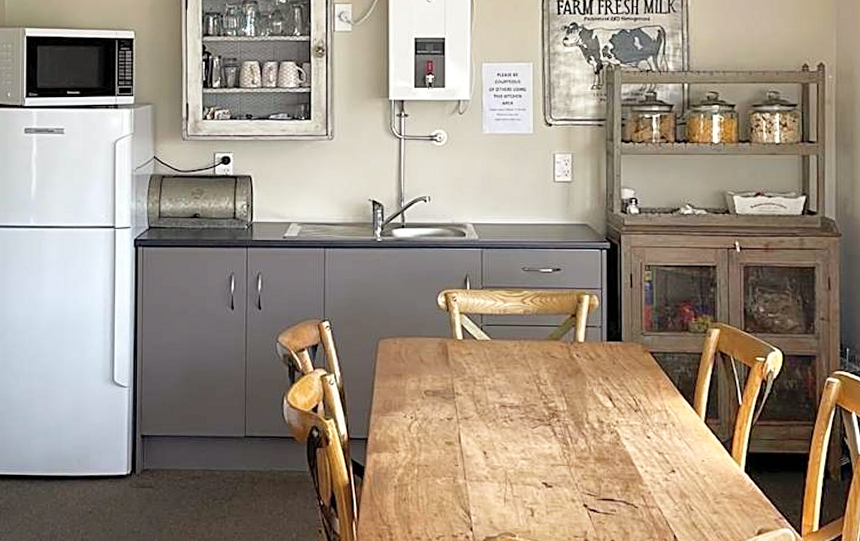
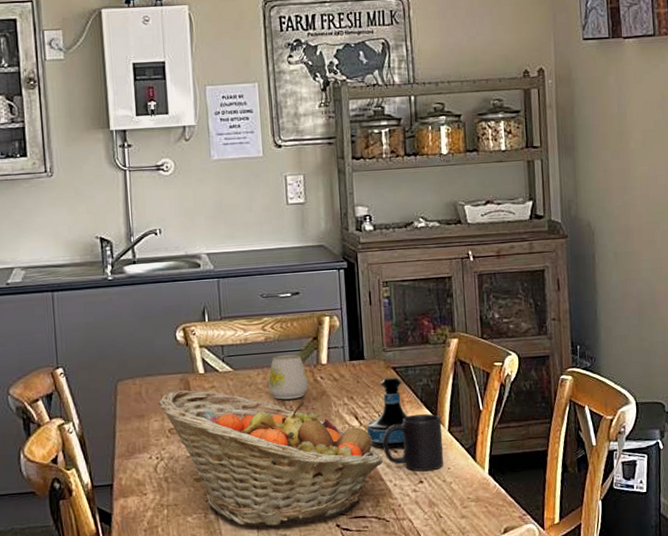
fruit basket: none [416,353,635,500] -> present [158,389,383,527]
mug: none [525,329,564,374] -> present [268,354,308,400]
tequila bottle: none [620,361,664,435] -> present [366,376,409,449]
mug: none [636,401,698,460] -> present [382,413,444,471]

